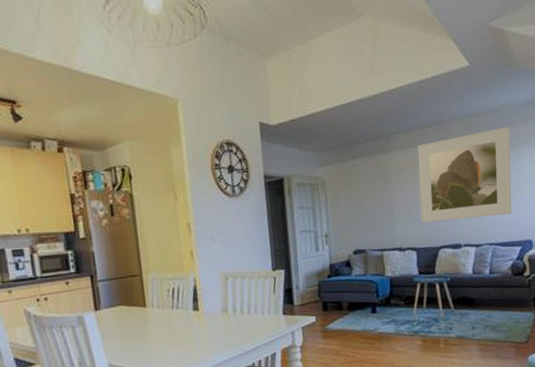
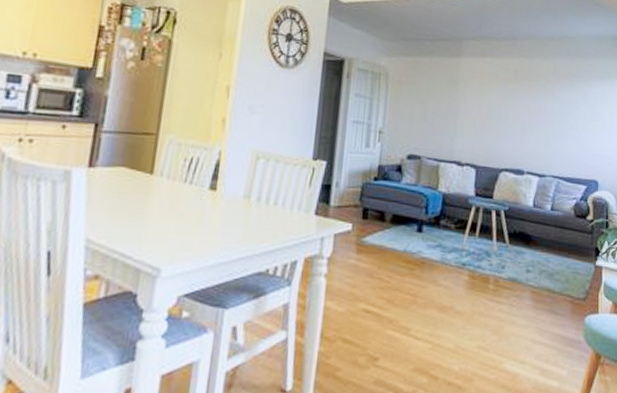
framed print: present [417,126,512,223] -> none [484,55,583,149]

